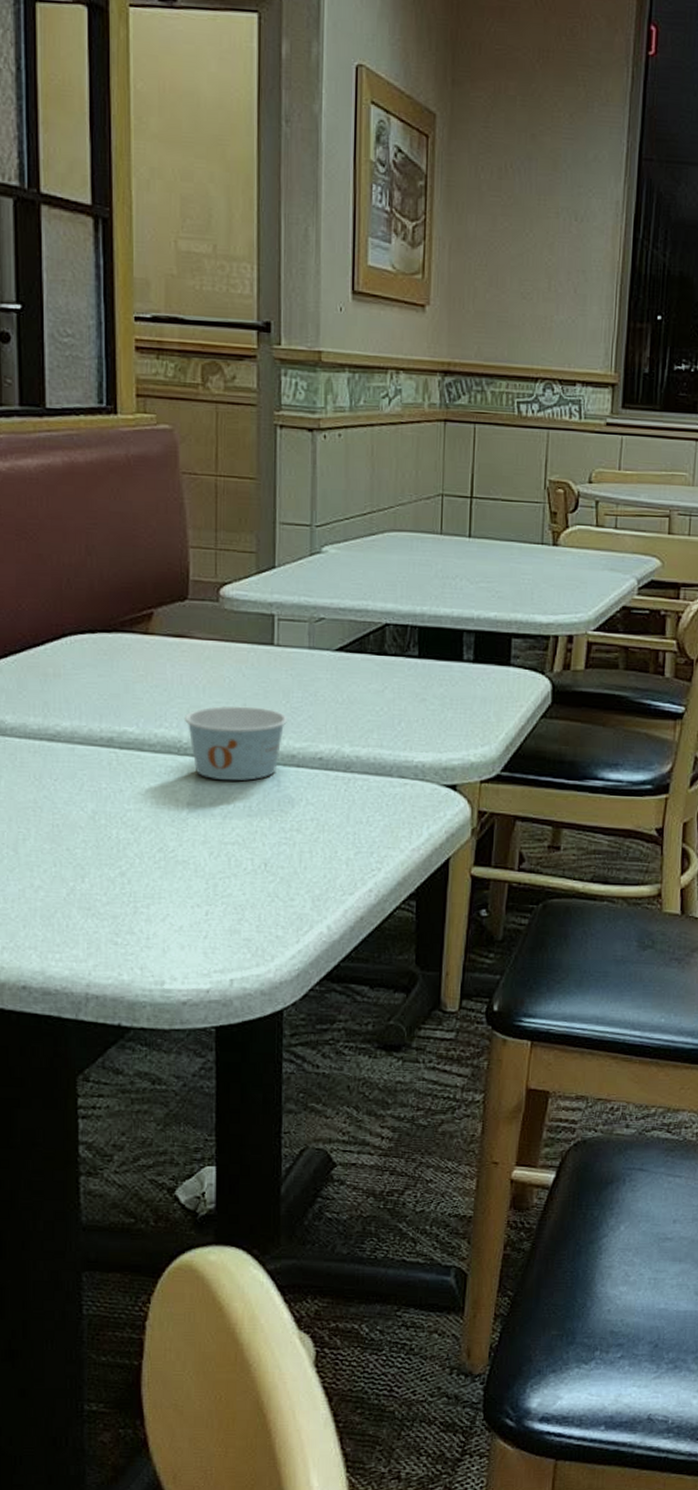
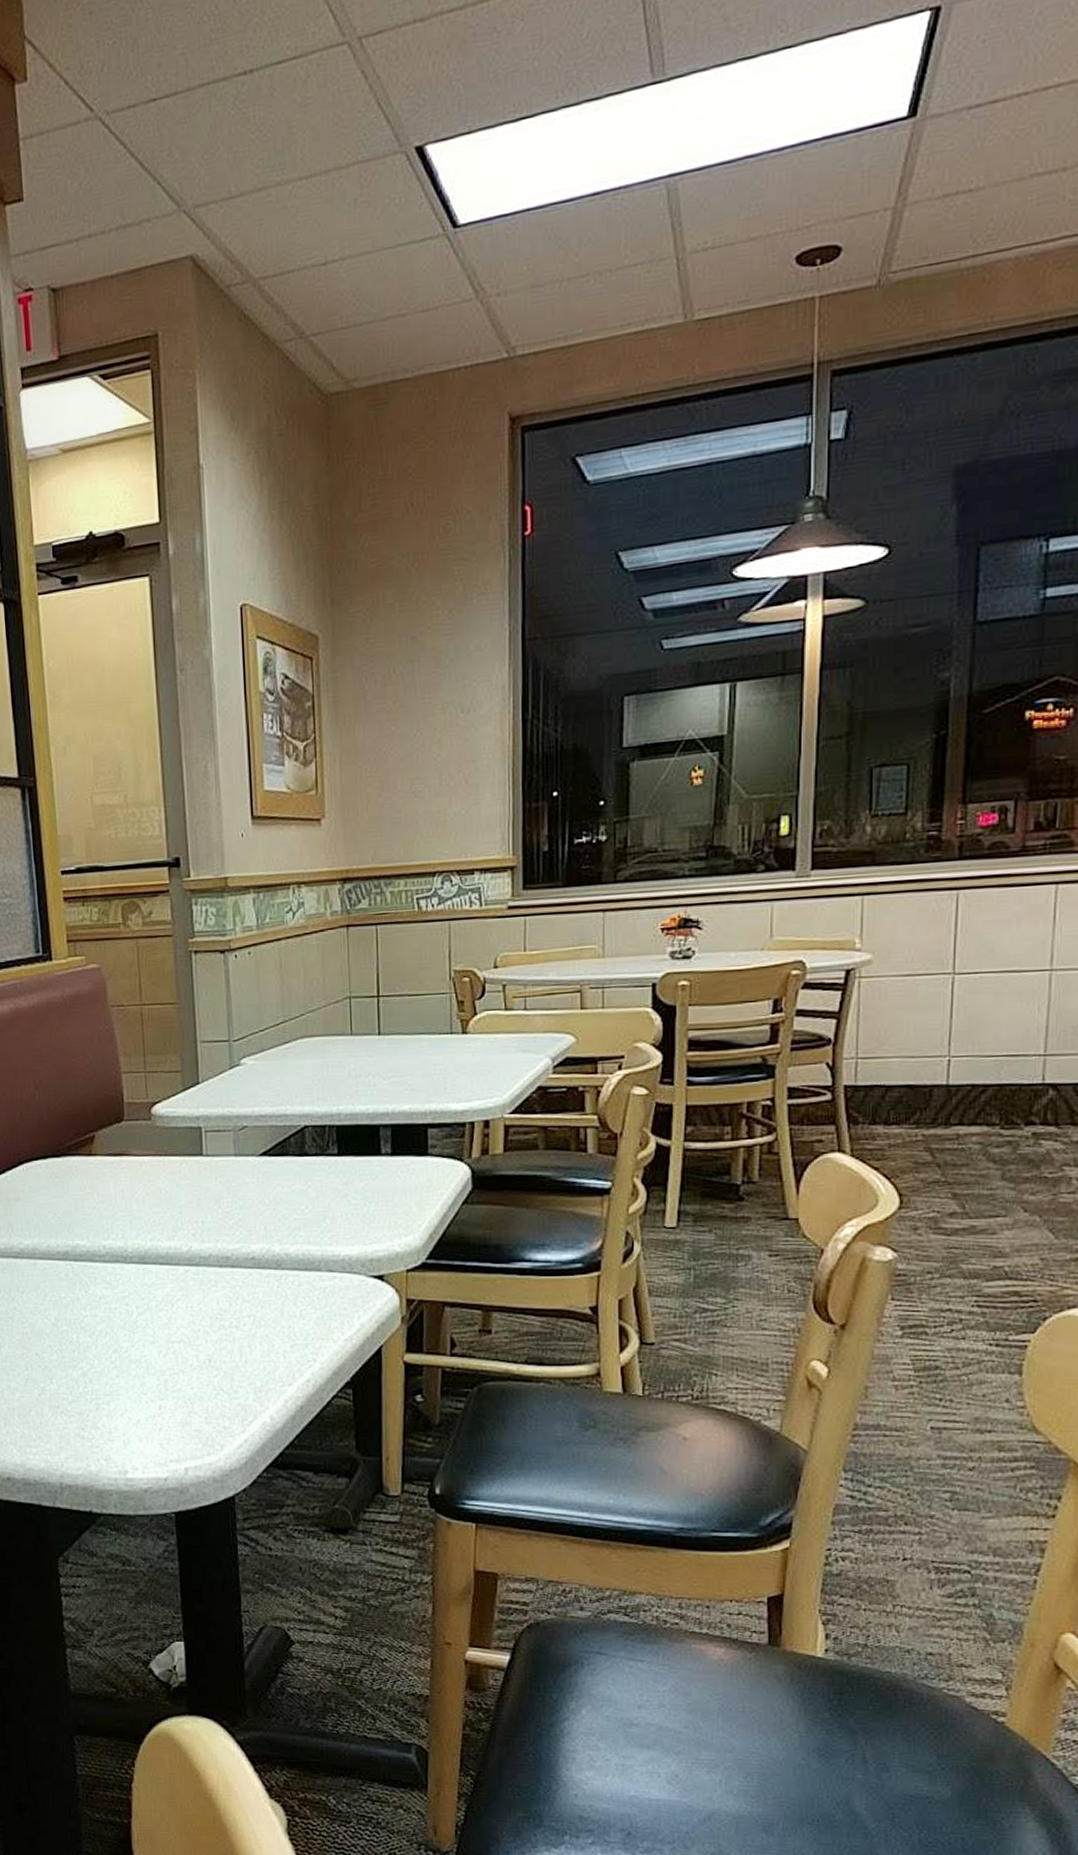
paper cup: present [184,705,289,781] -> none [127,1214,221,1283]

